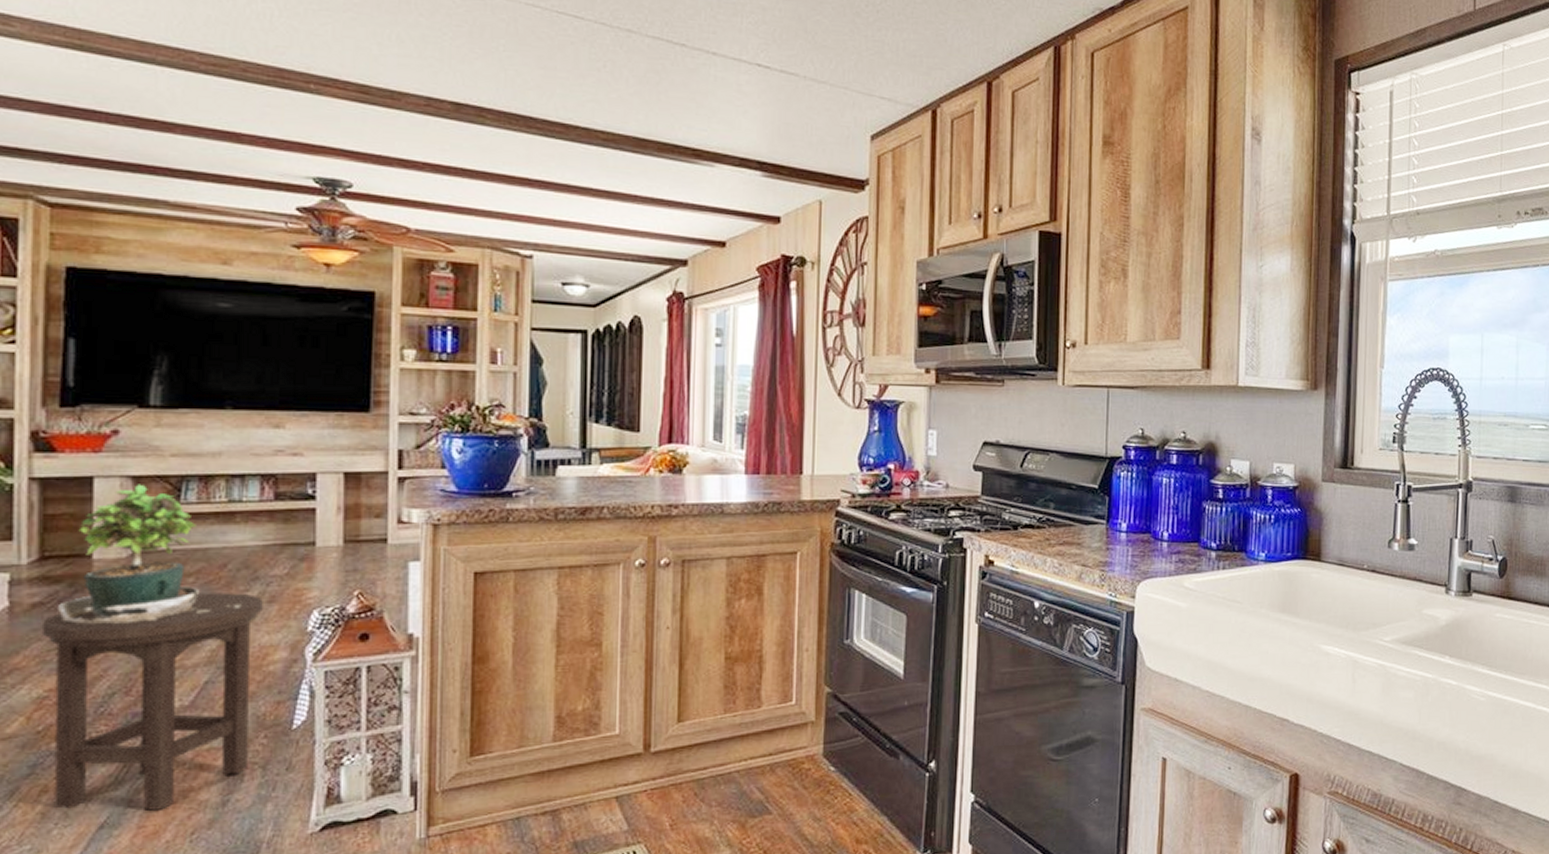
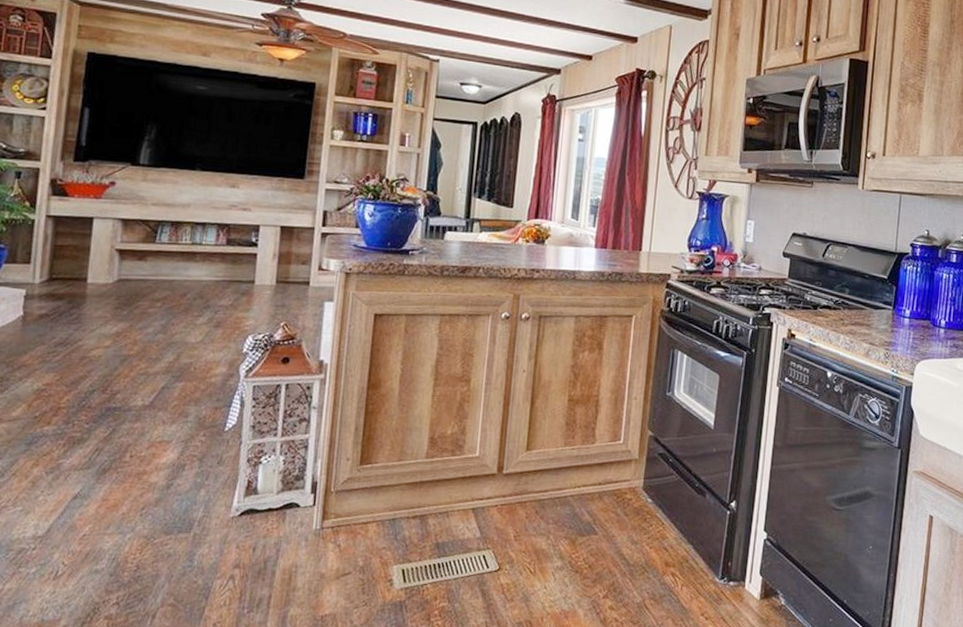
stool: present [41,593,263,811] -> none [41,315,211,488]
potted plant: present [57,484,241,625] -> none [57,225,195,336]

